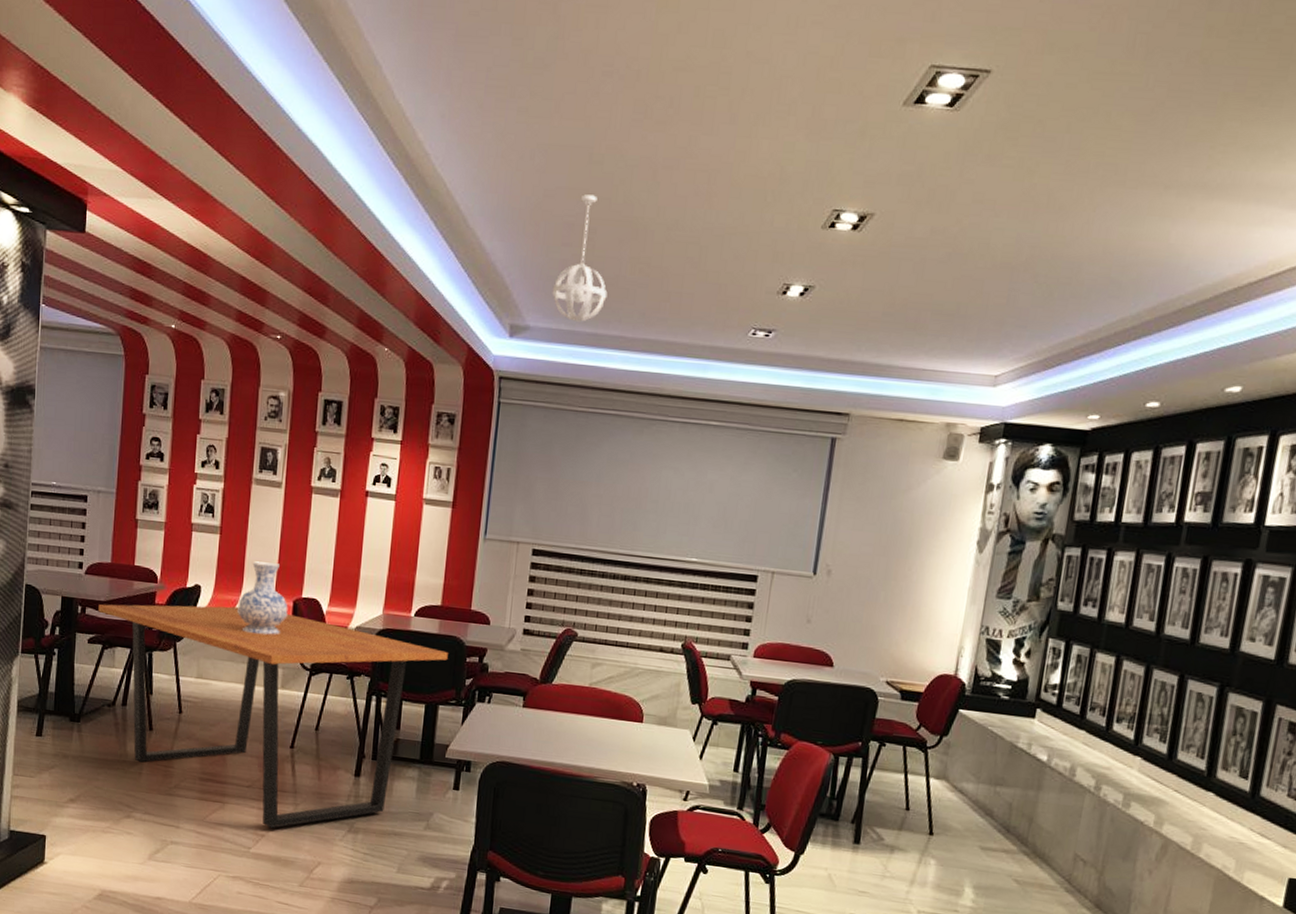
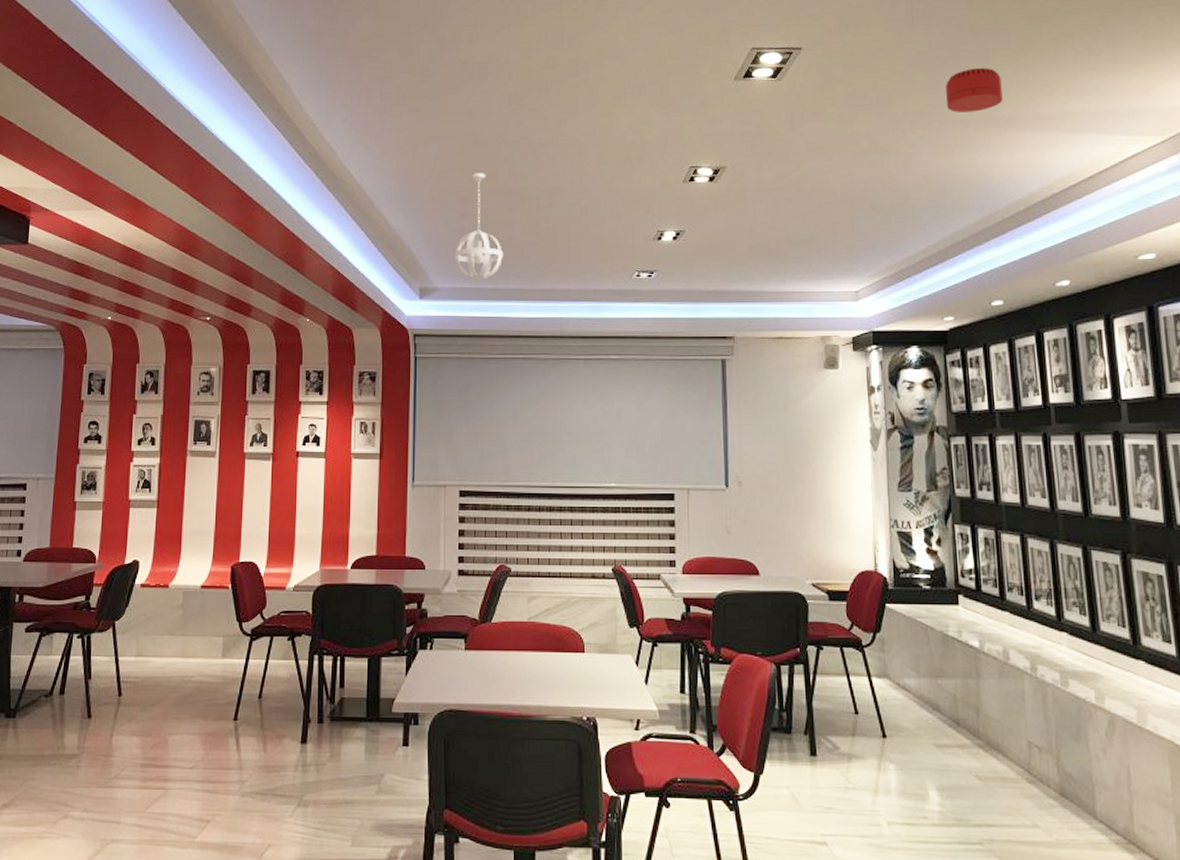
dining table: present [98,604,448,829] -> none [36,579,387,812]
vase: present [237,561,288,635] -> none [176,531,226,603]
smoke detector: none [1150,115,1224,172] -> present [945,67,1003,112]

